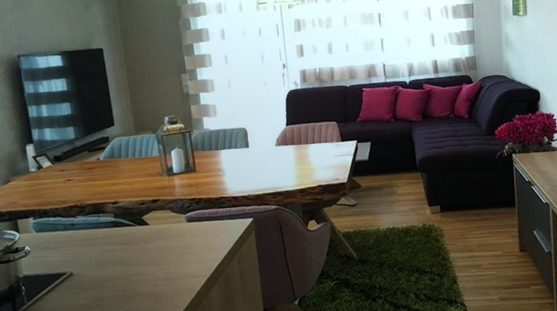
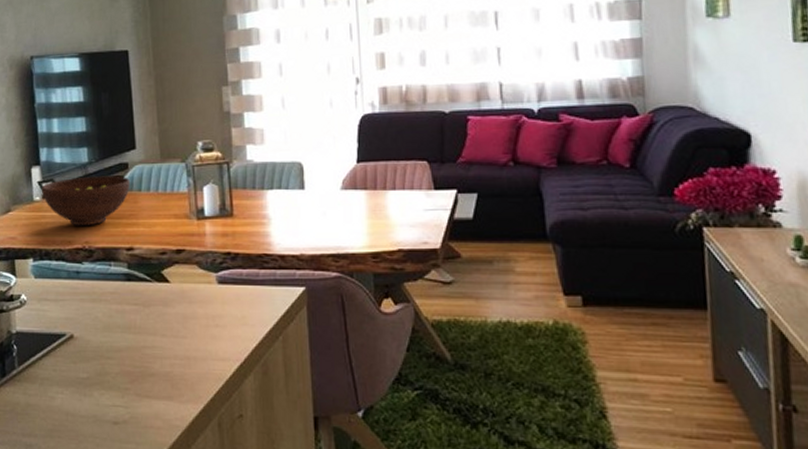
fruit bowl: none [36,147,112,189] -> present [41,175,130,226]

